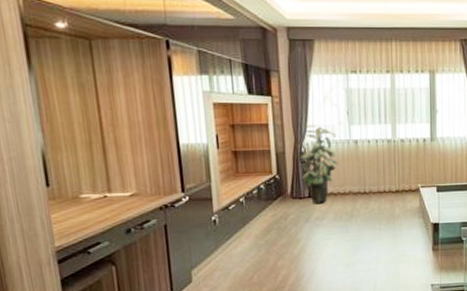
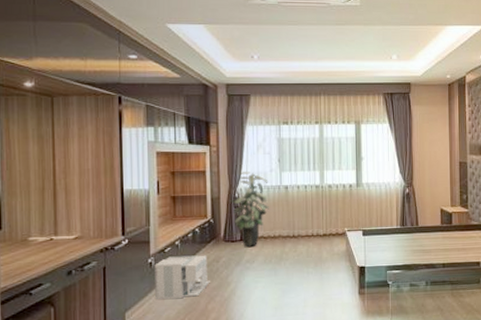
architectural model: none [219,212,279,257] -> present [154,255,210,299]

